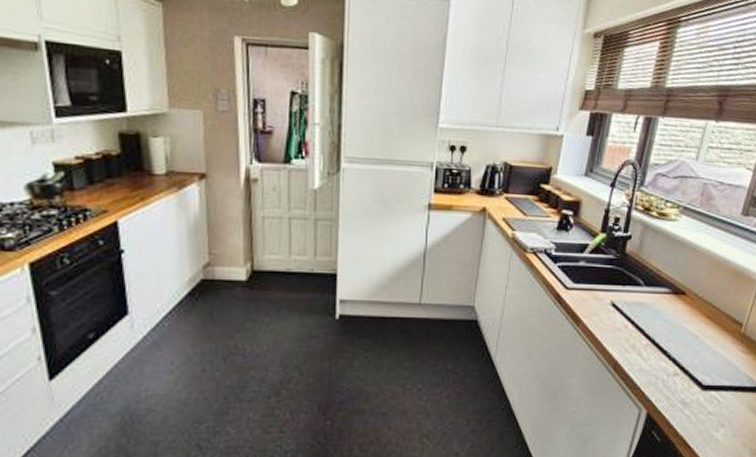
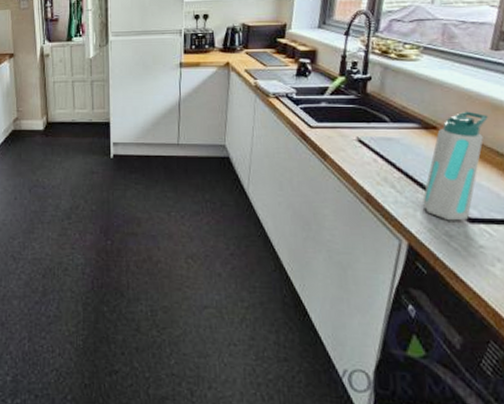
water bottle: none [665,277,730,388] -> present [422,111,488,221]

